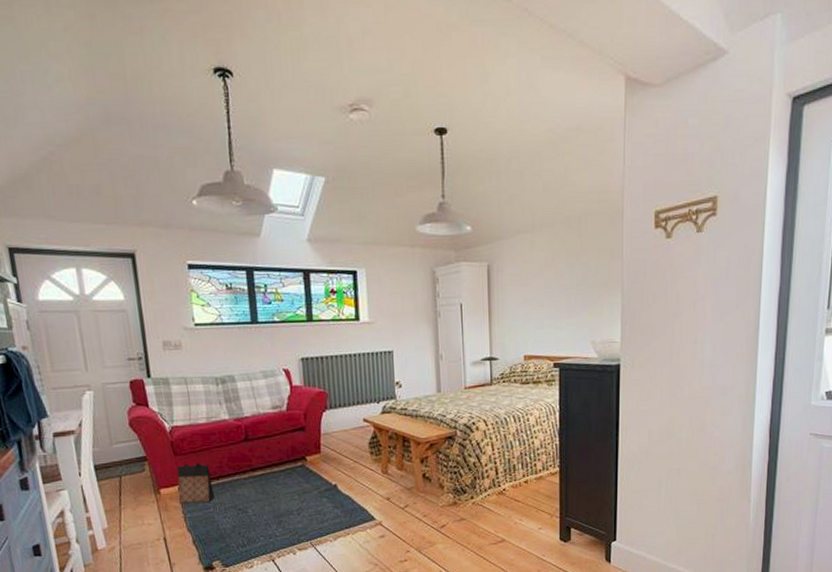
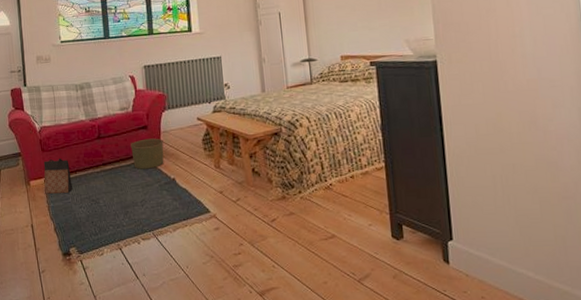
basket: none [285,441,325,475] -> present [130,138,164,169]

